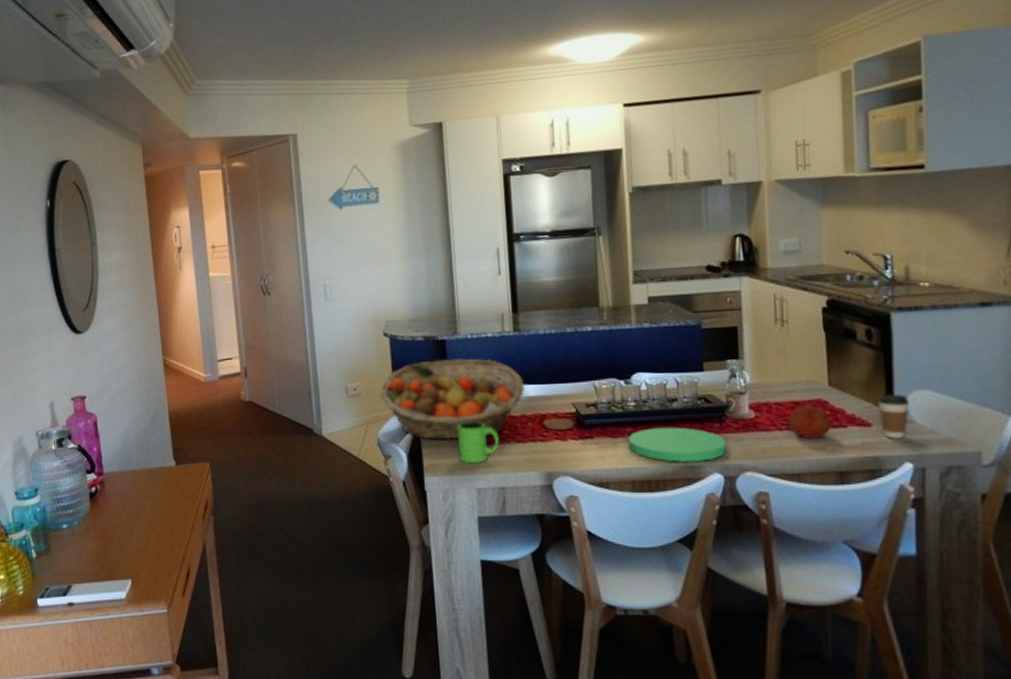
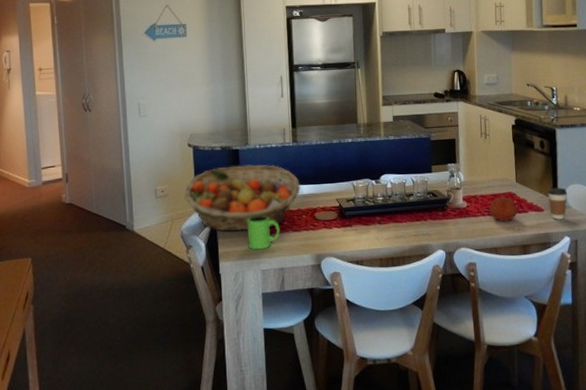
plate: present [628,427,728,462] -> none [377,215,448,243]

